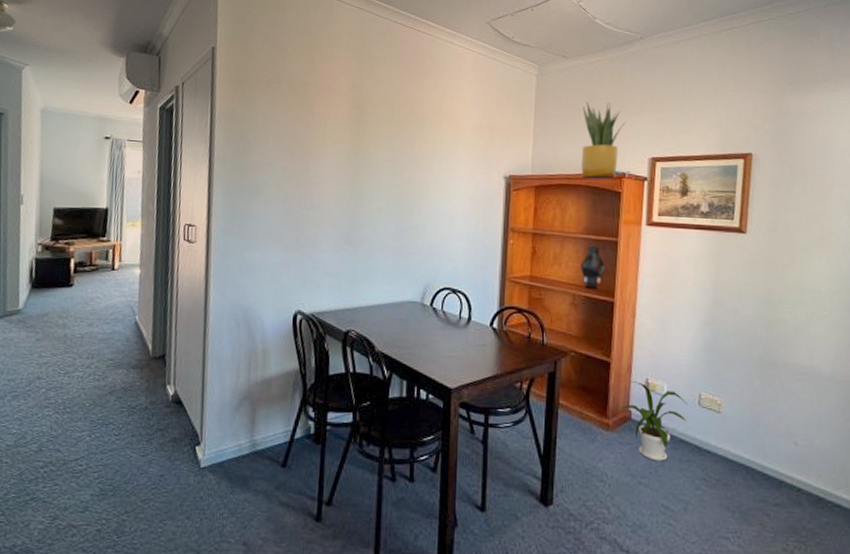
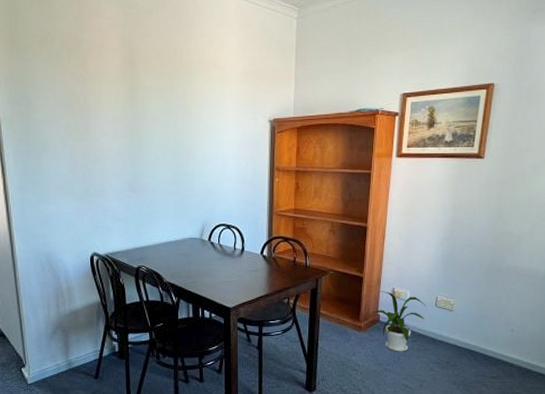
planter: present [581,101,626,180] -> none [339,42,380,117]
vase: present [581,247,605,289] -> none [338,179,360,216]

